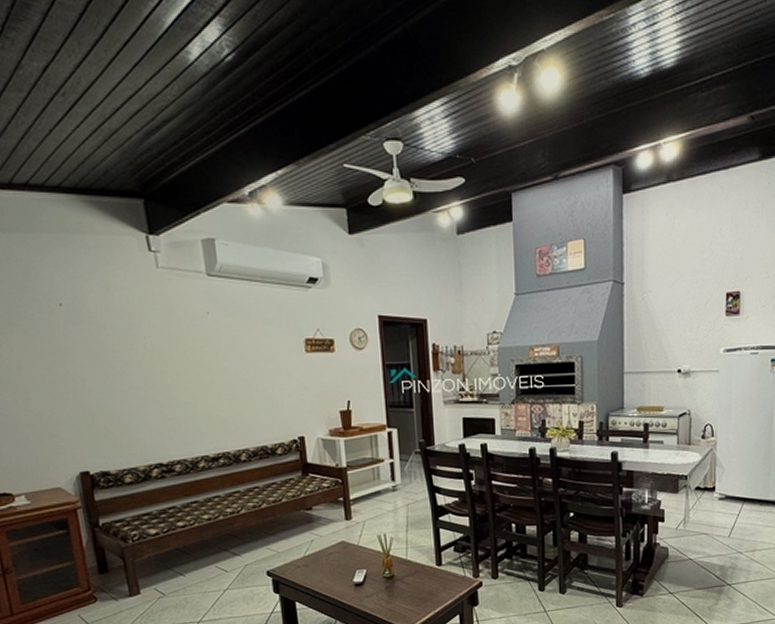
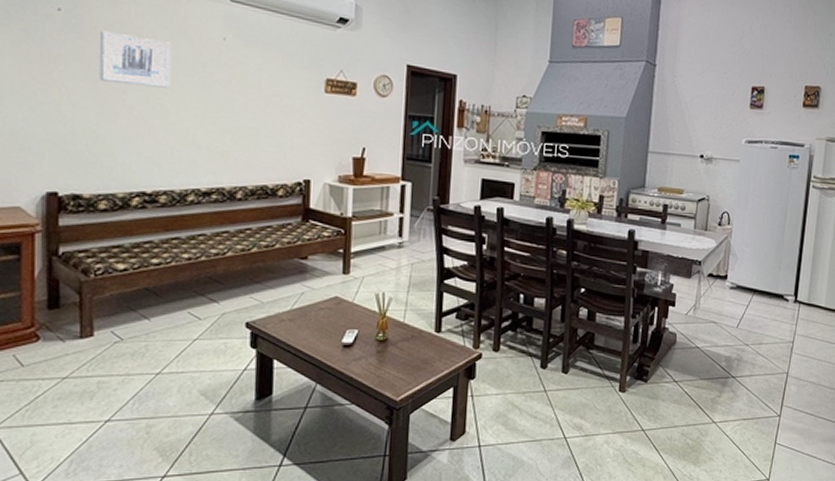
wall art: none [99,319,168,367] -> present [99,30,171,88]

